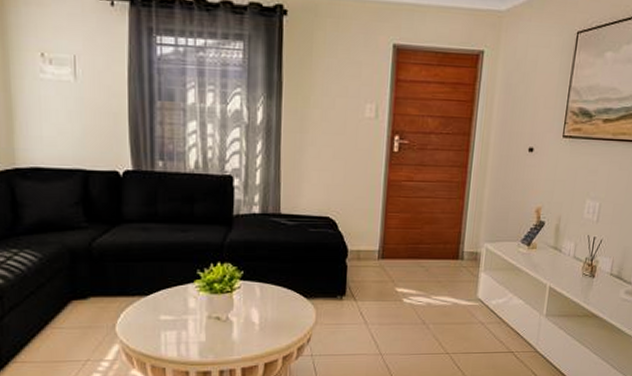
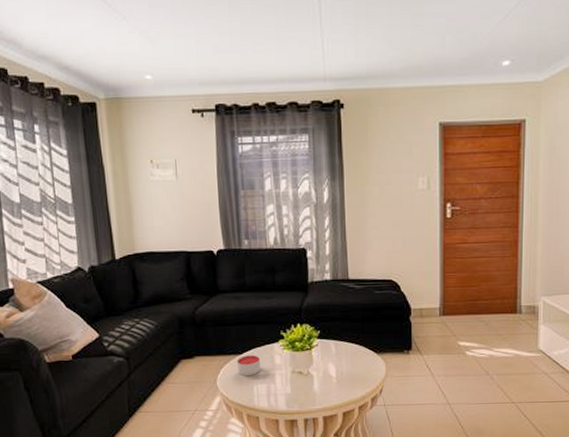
candle: none [141,297,172,320] -> present [236,355,261,375]

